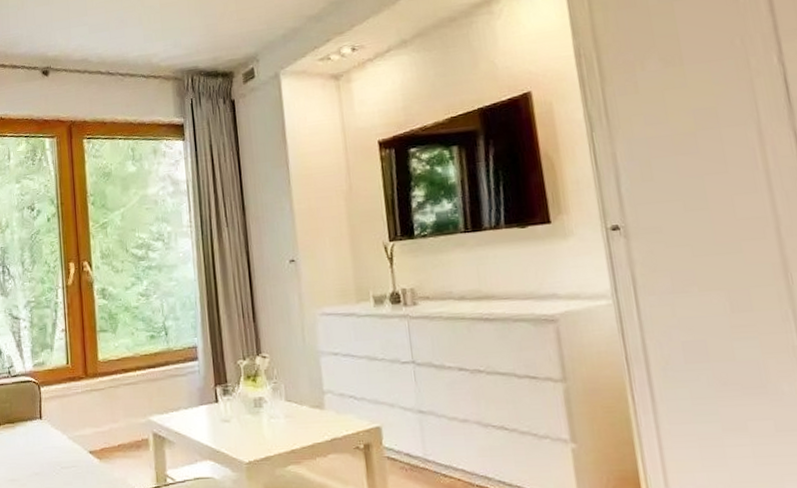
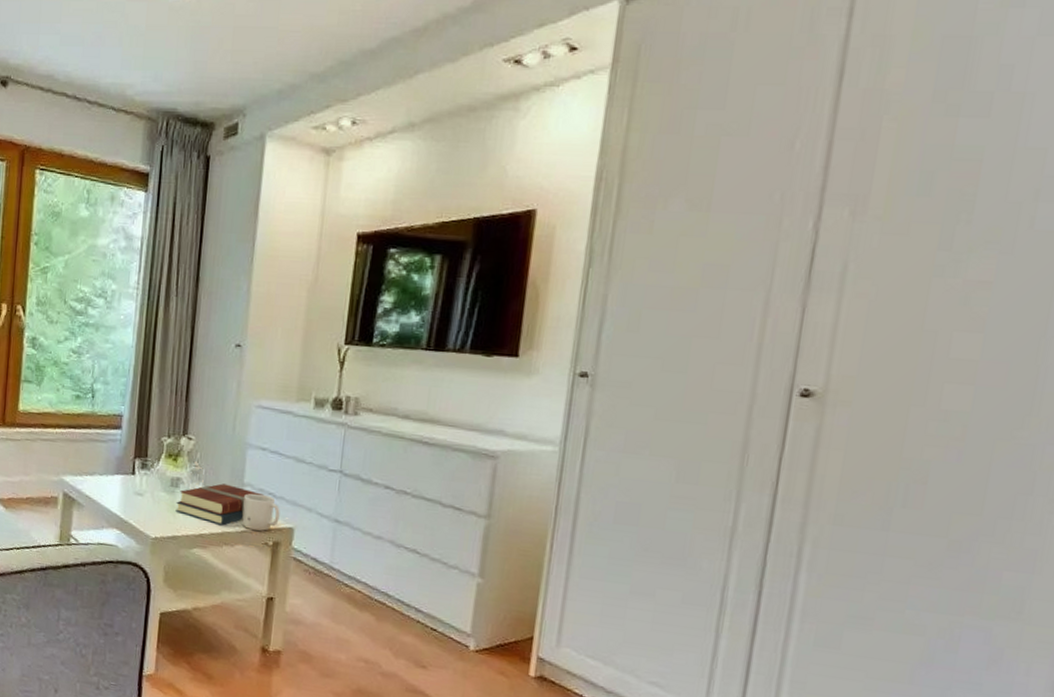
books: none [263,395,346,438] -> present [175,483,265,526]
mug: none [327,398,365,437] -> present [242,493,280,531]

